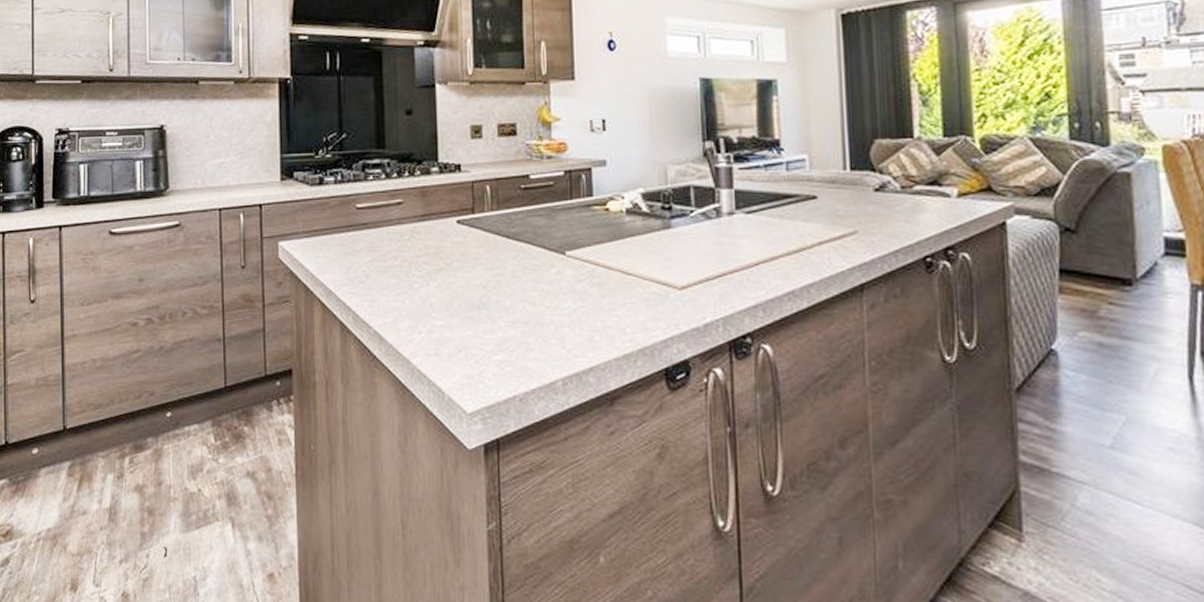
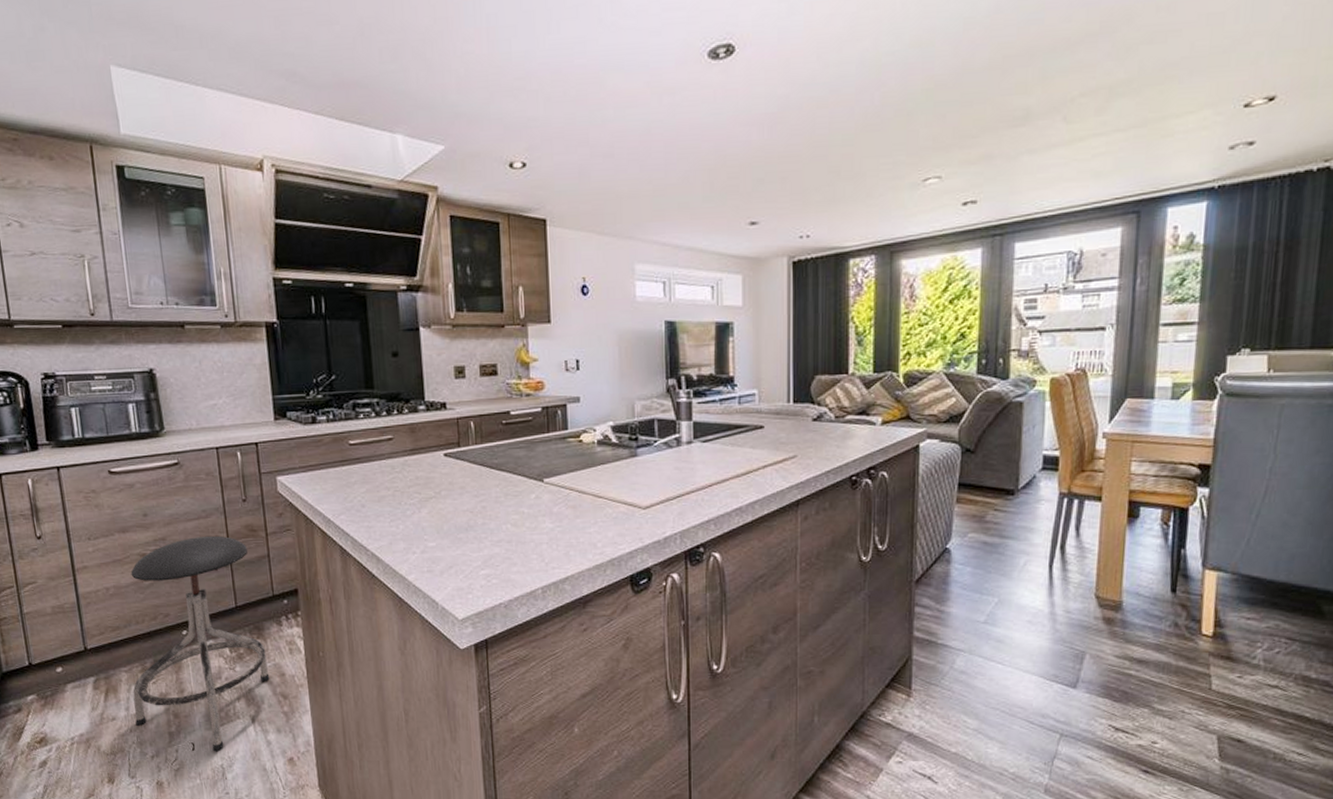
stool: none [107,305,255,560] -> present [130,535,270,752]

